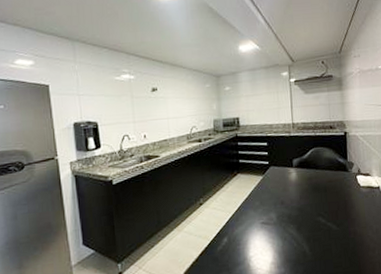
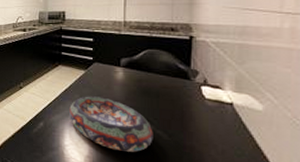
decorative bowl: none [251,200,326,251] -> present [69,96,153,152]

